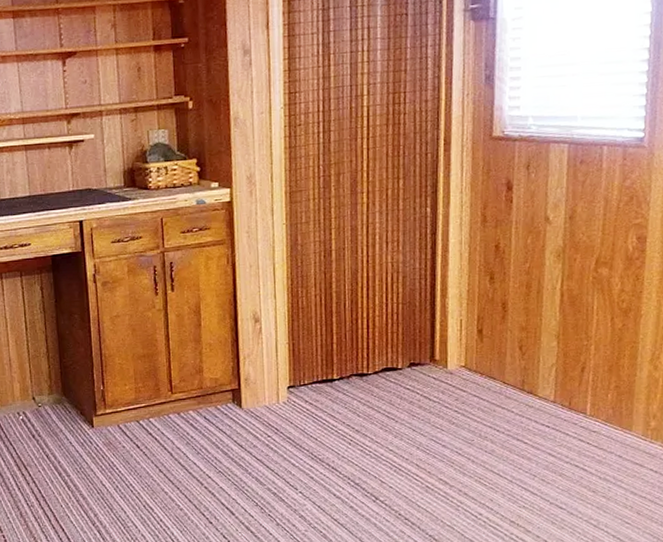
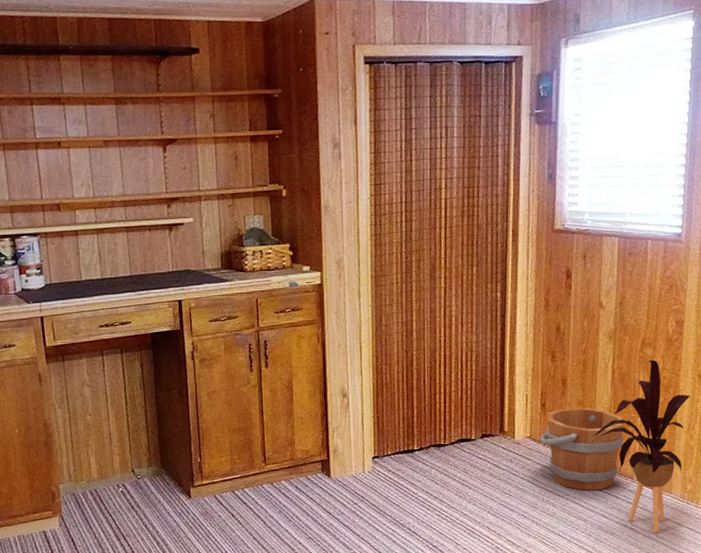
bucket: none [475,334,575,426] -> present [539,407,624,491]
house plant: none [537,280,655,474] -> present [592,359,691,532]

